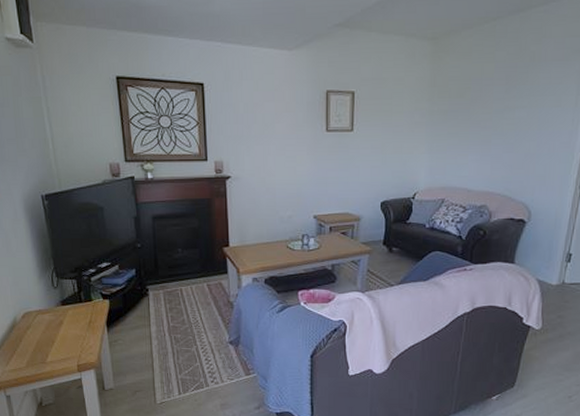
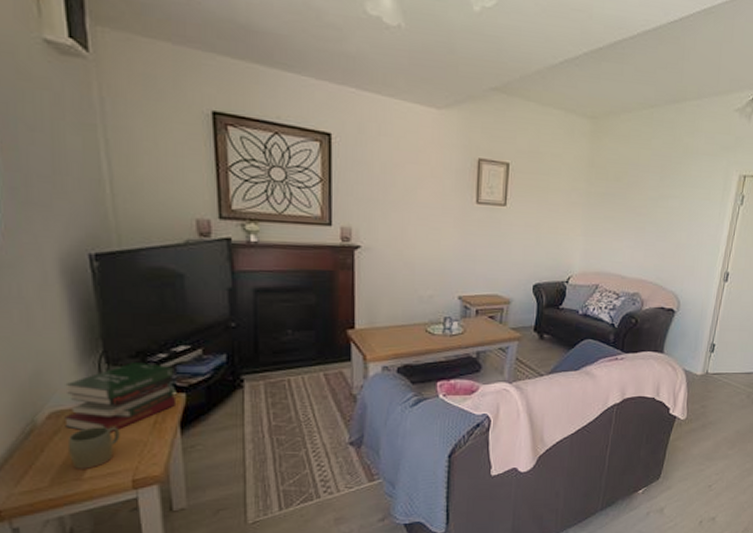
books: none [32,276,104,329] -> present [64,362,177,433]
mug: none [35,324,68,355] -> present [67,427,120,469]

